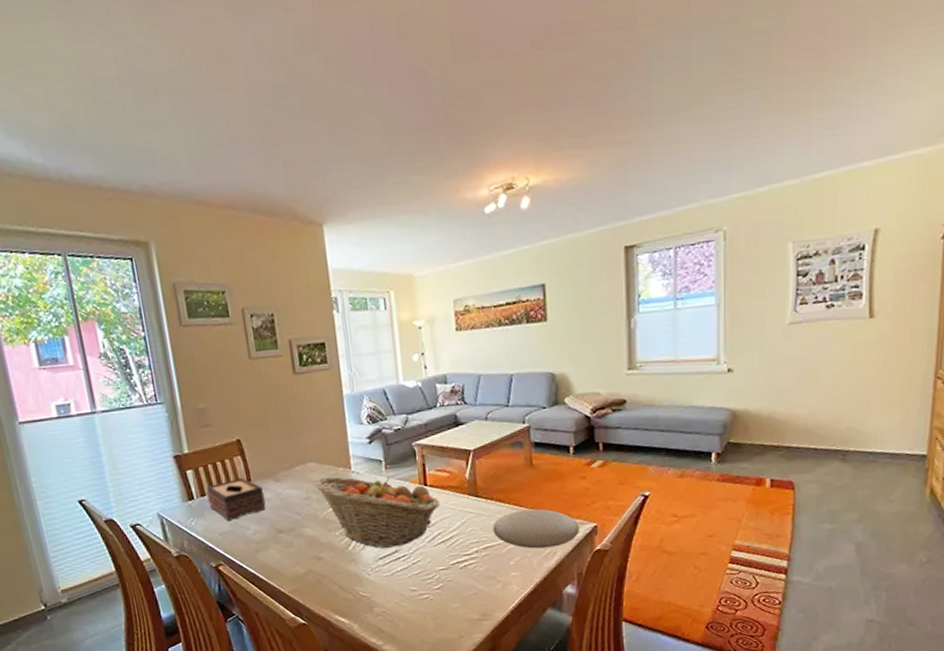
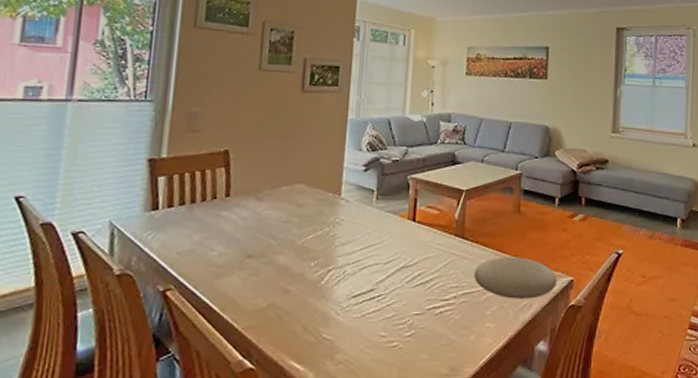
tissue box: present [206,477,266,521] -> none [174,191,241,238]
fruit basket: present [313,476,440,548] -> none [297,201,425,285]

